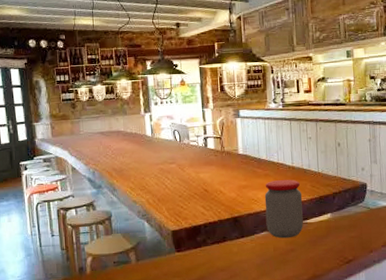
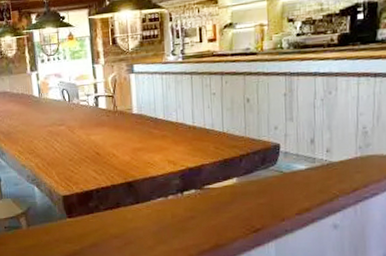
jar: present [264,180,303,239] -> none [161,141,205,205]

